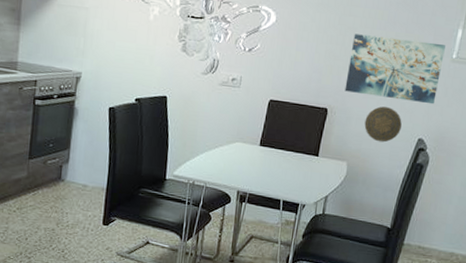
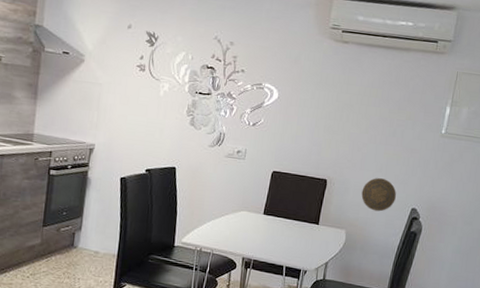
wall art: present [344,33,445,105] -> none [342,110,435,176]

